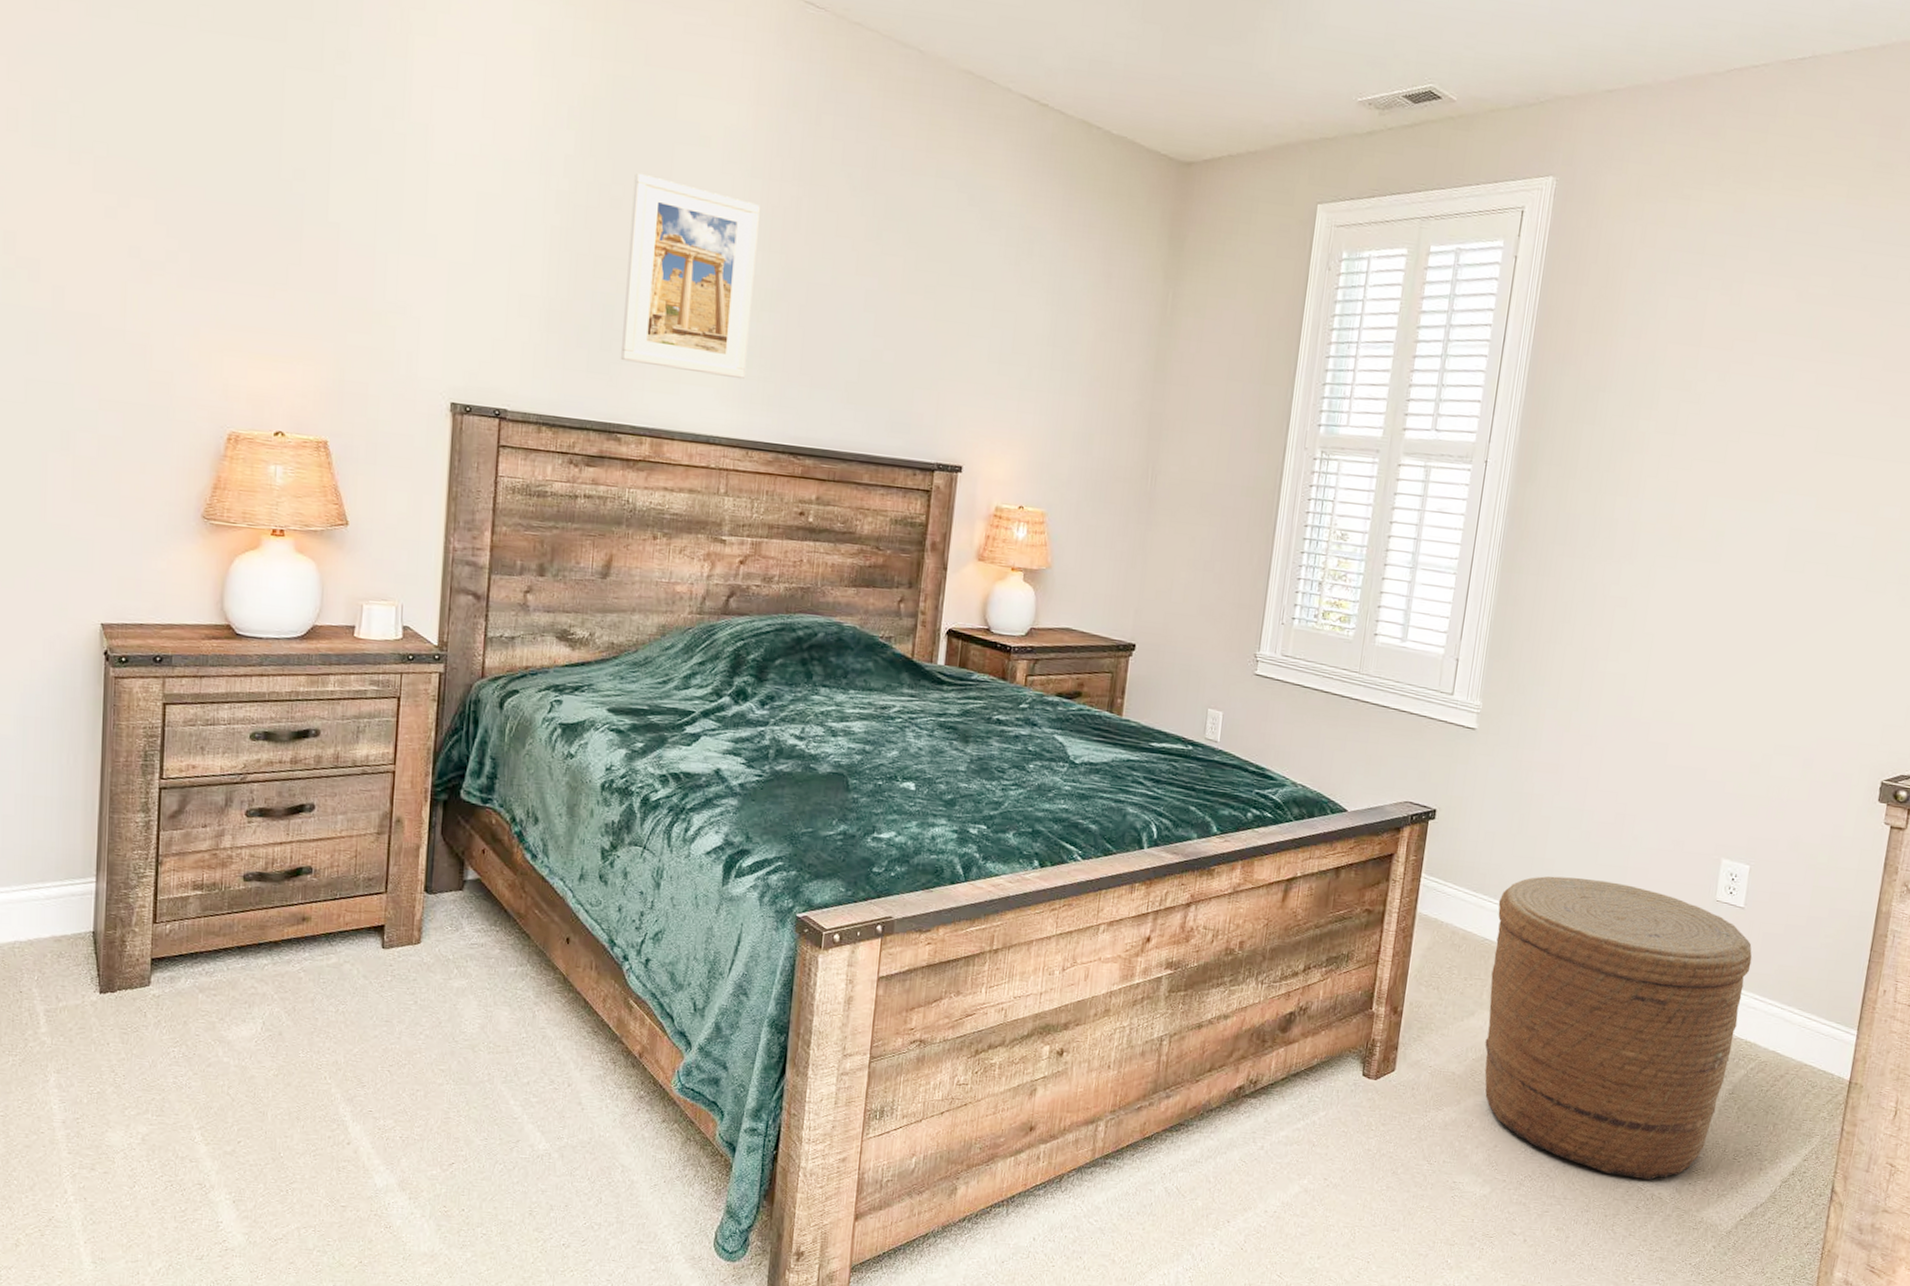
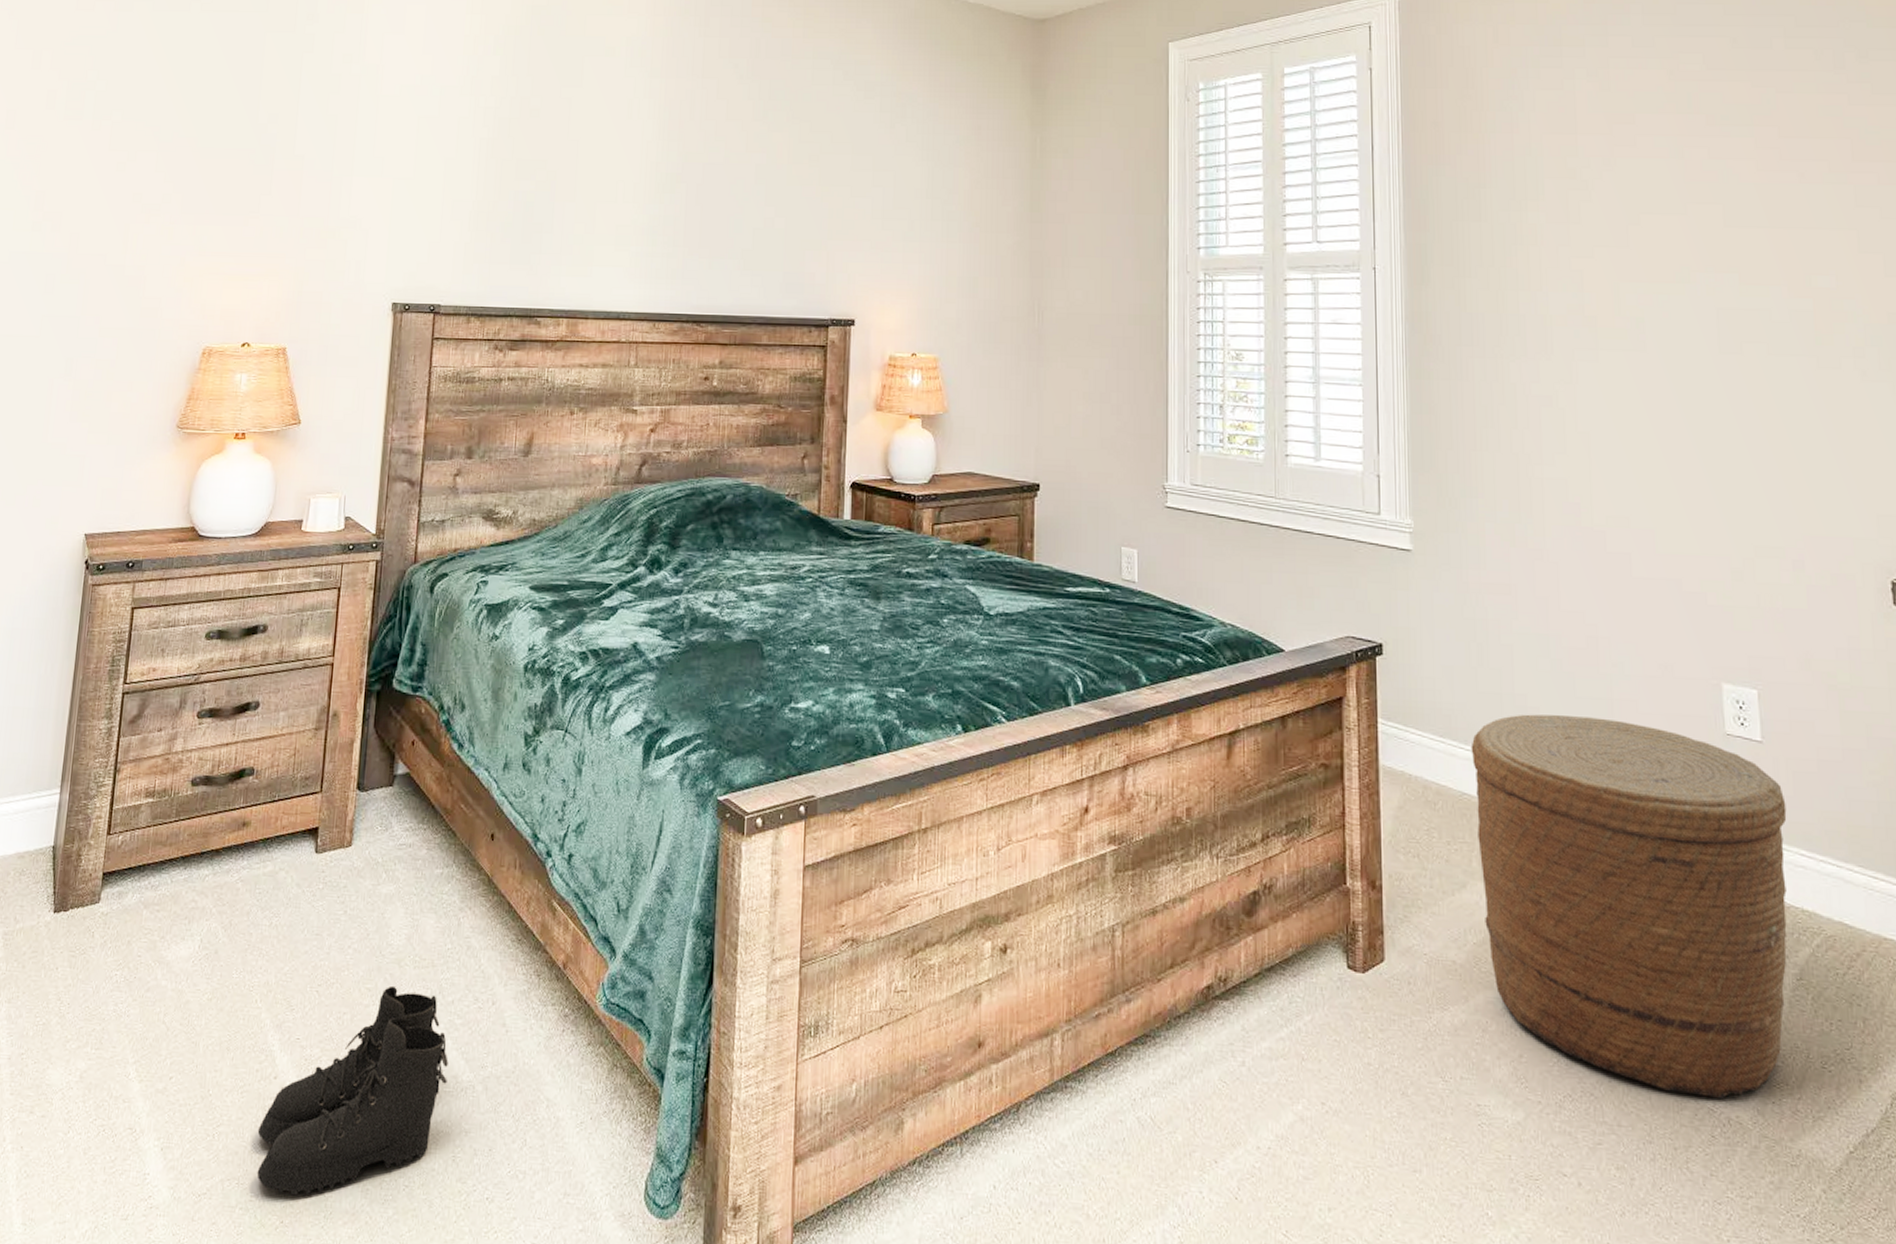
boots: none [332,1067,524,1241] -> present [256,985,449,1196]
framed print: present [620,172,760,380] -> none [539,84,659,257]

